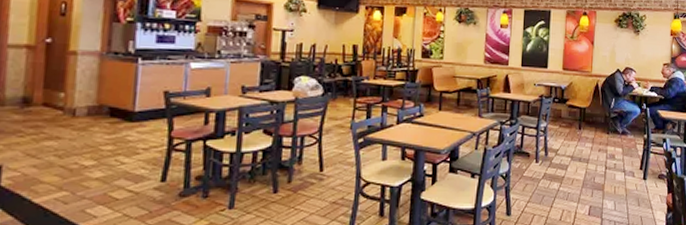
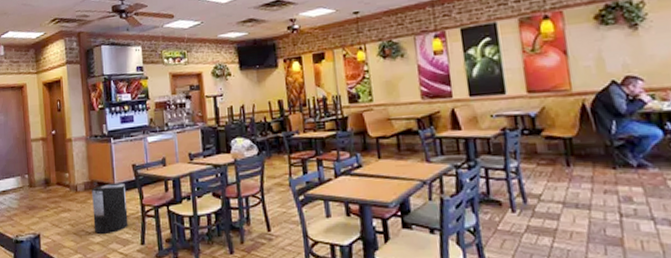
trash can: none [93,109,150,168] -> present [92,182,129,234]

